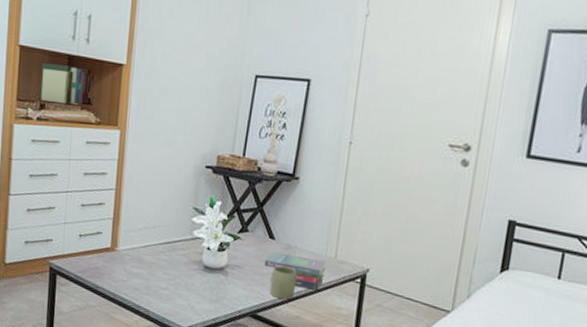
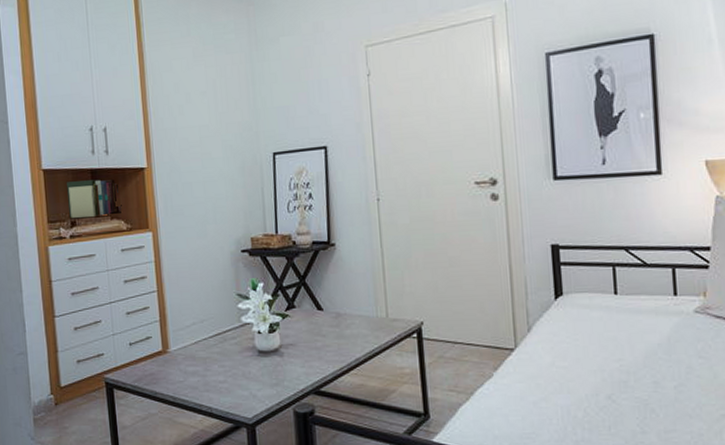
books: present [264,252,327,291] -> none [317,322,380,354]
mug: present [269,265,297,300] -> none [326,335,354,369]

